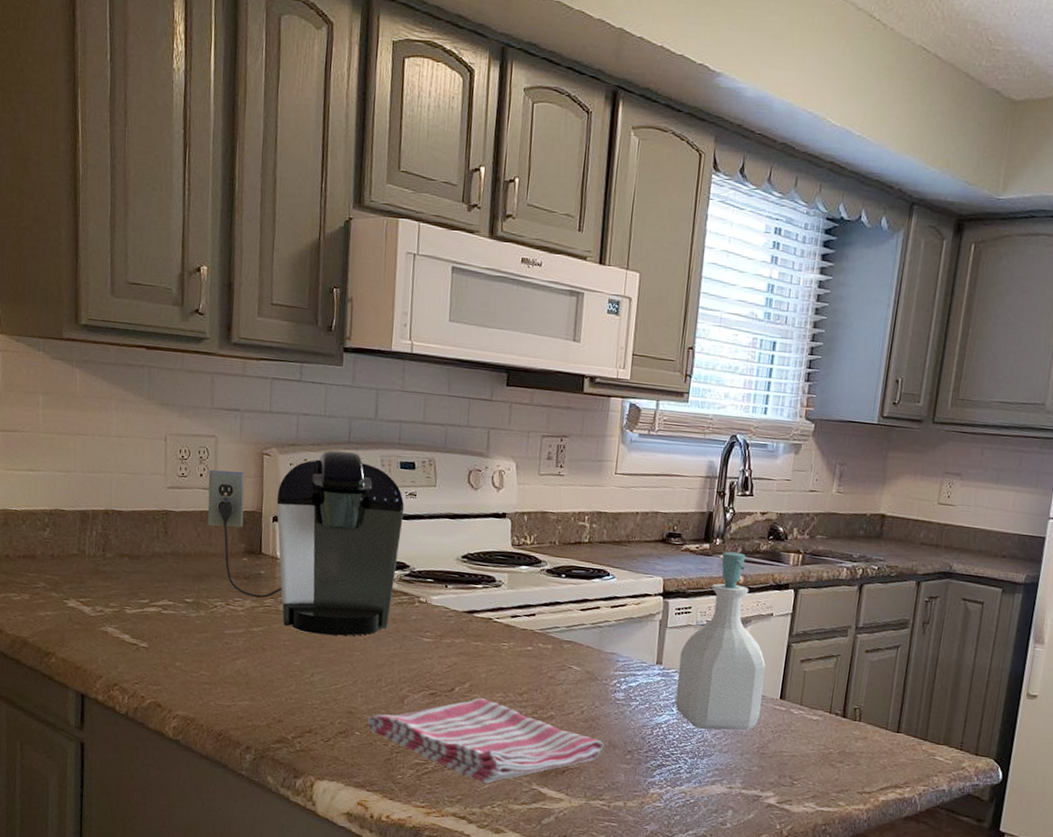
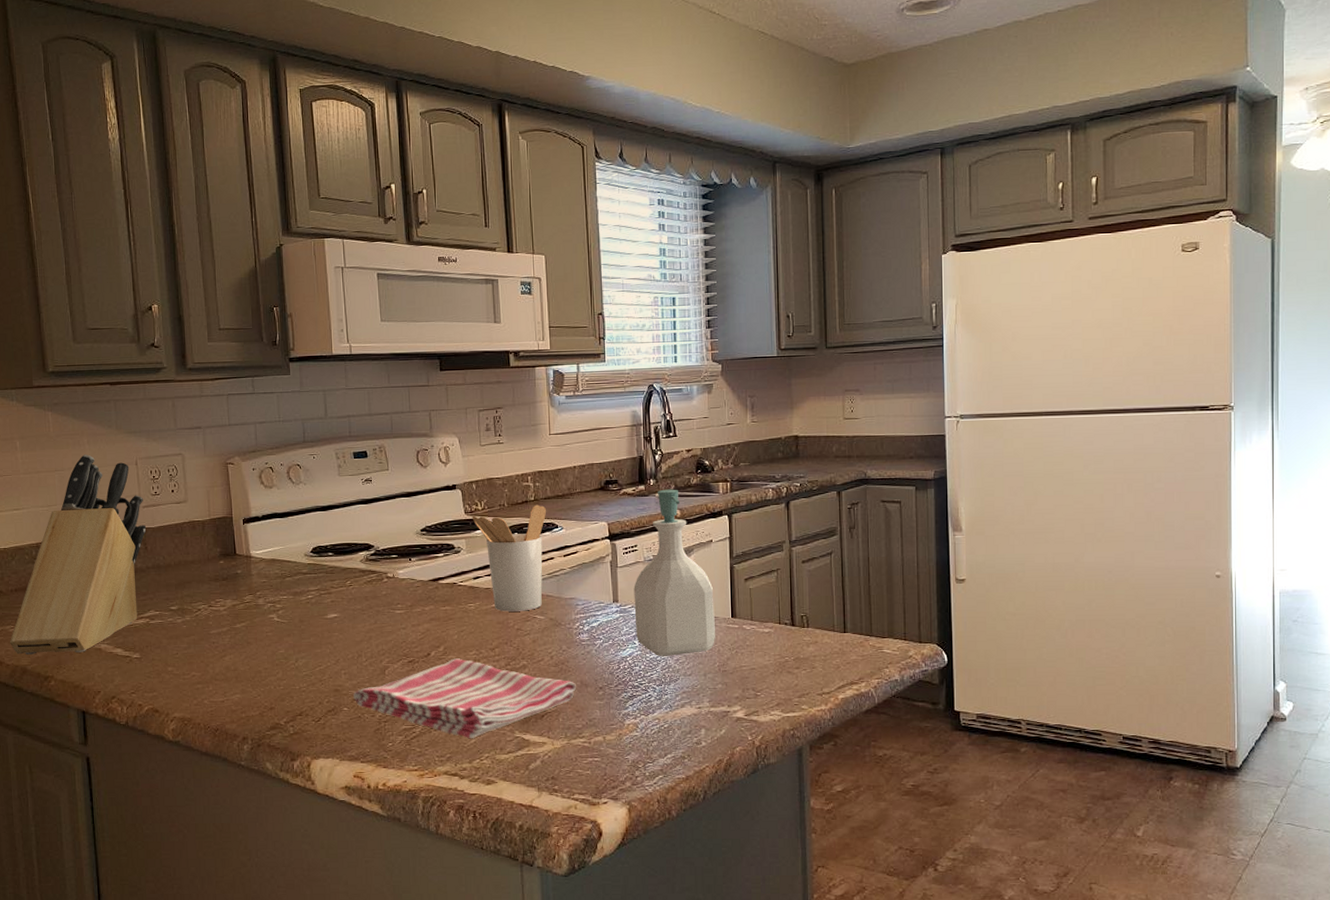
knife block: none [12,421,170,633] -> present [10,454,147,655]
coffee maker: present [207,450,405,636] -> none [179,450,363,622]
utensil holder: none [518,547,600,660] -> present [472,504,547,612]

